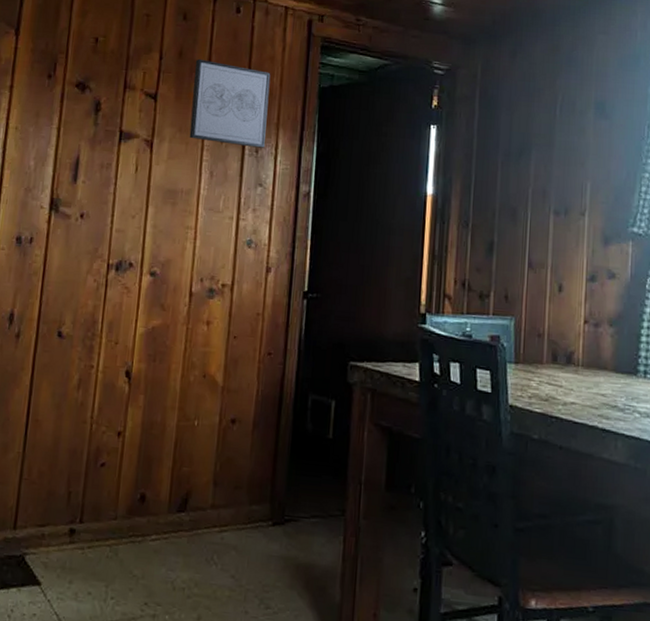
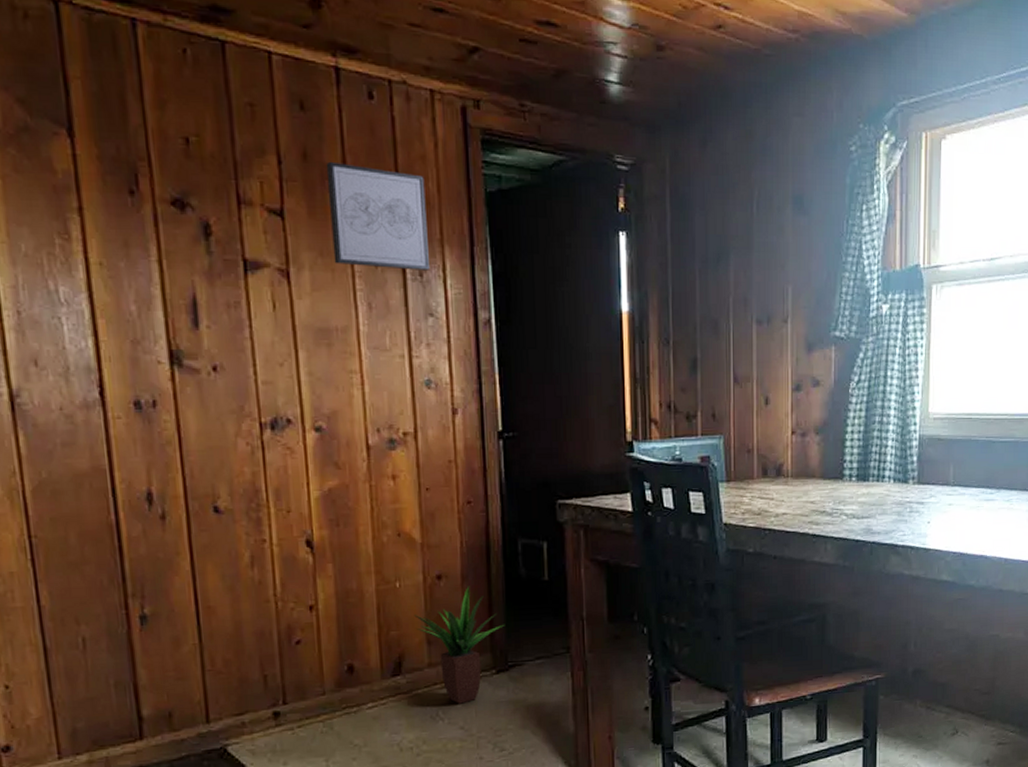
potted plant: none [206,434,287,552] -> present [414,587,505,704]

